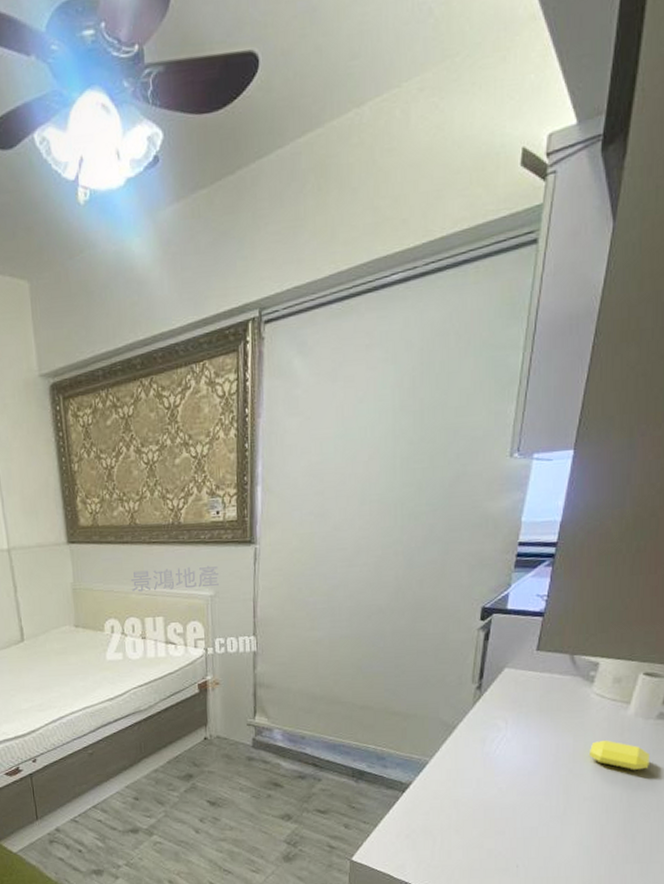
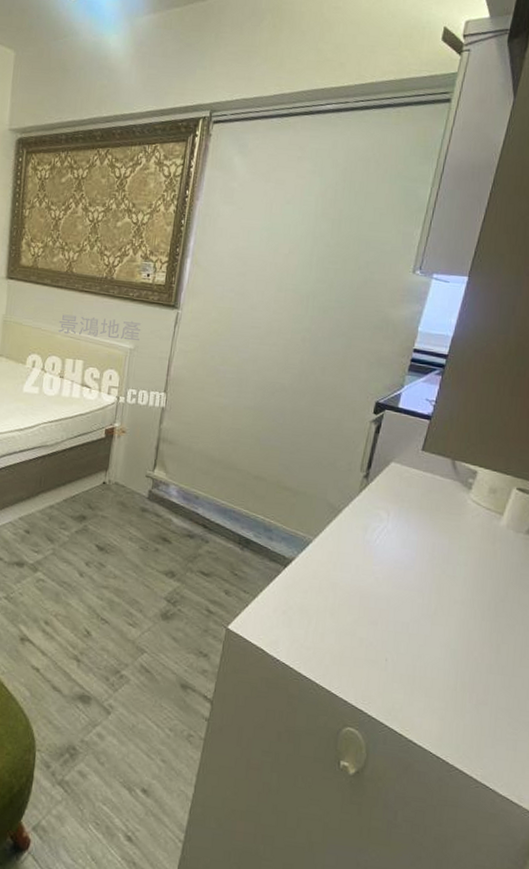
soap bar: present [590,739,649,770] -> none [463,546,518,581]

